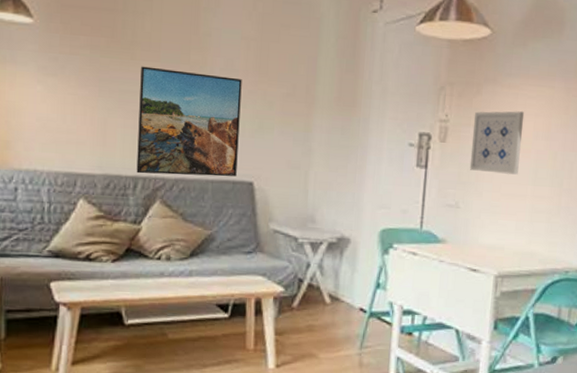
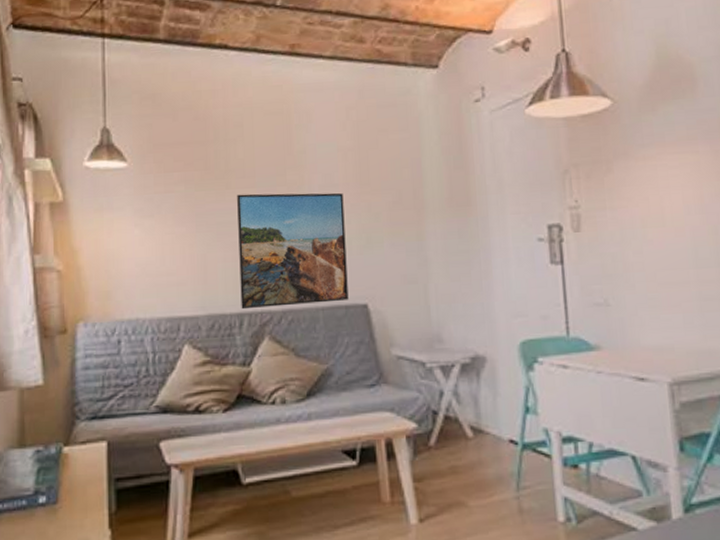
wall art: present [469,111,525,175] -> none [609,184,674,260]

